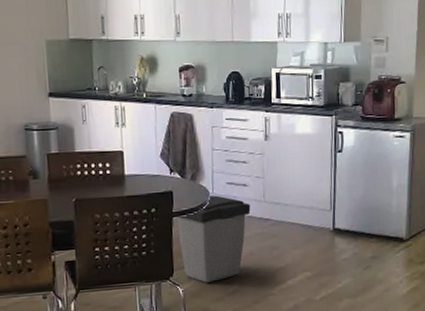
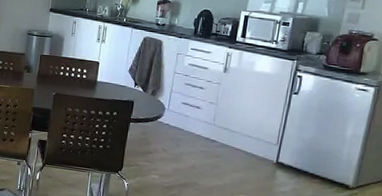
trash can: present [176,195,251,283] -> none [132,111,200,184]

